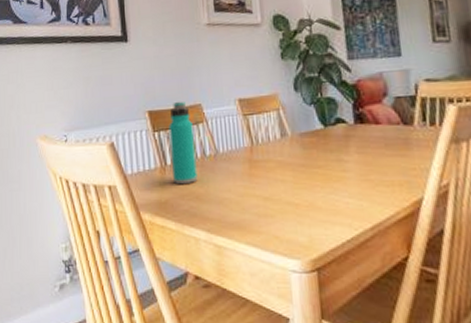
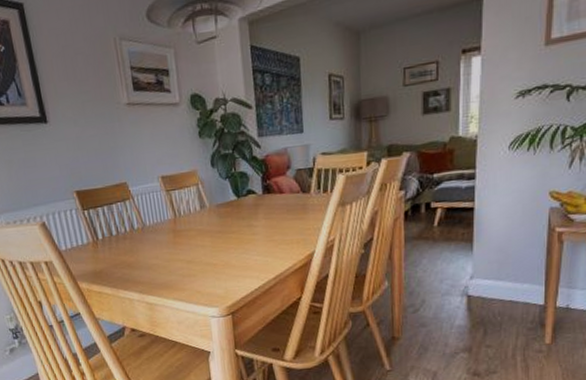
water bottle: present [169,101,198,185] -> none [97,180,128,256]

